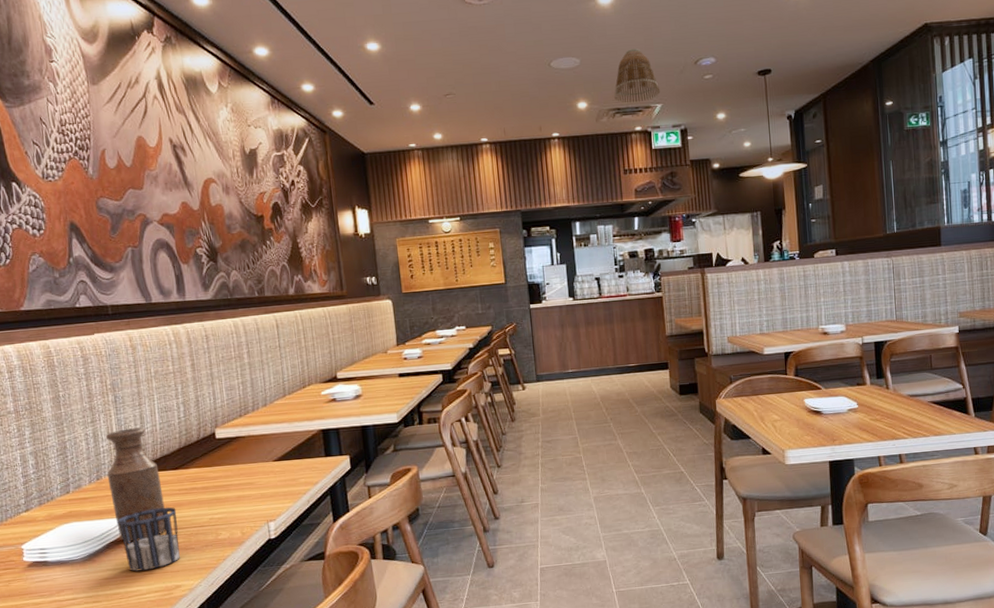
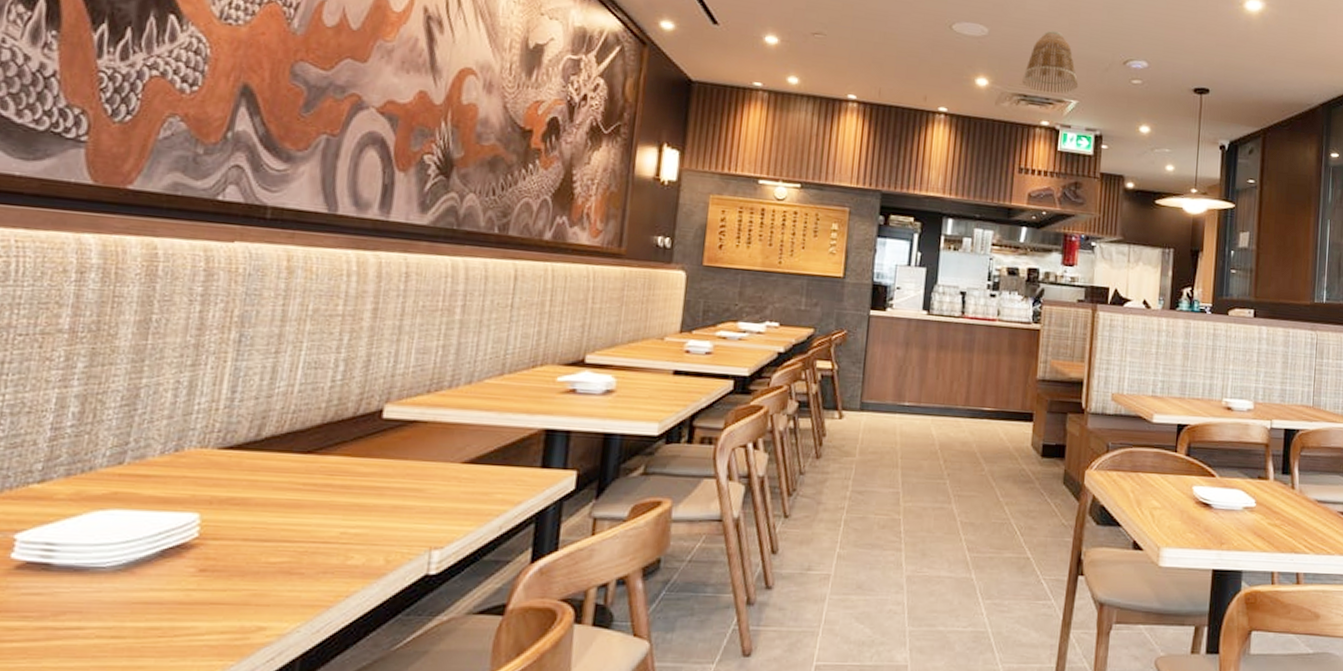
bottle: present [105,427,165,541] -> none [186,383,280,551]
cup: present [118,507,180,572] -> none [187,505,291,598]

